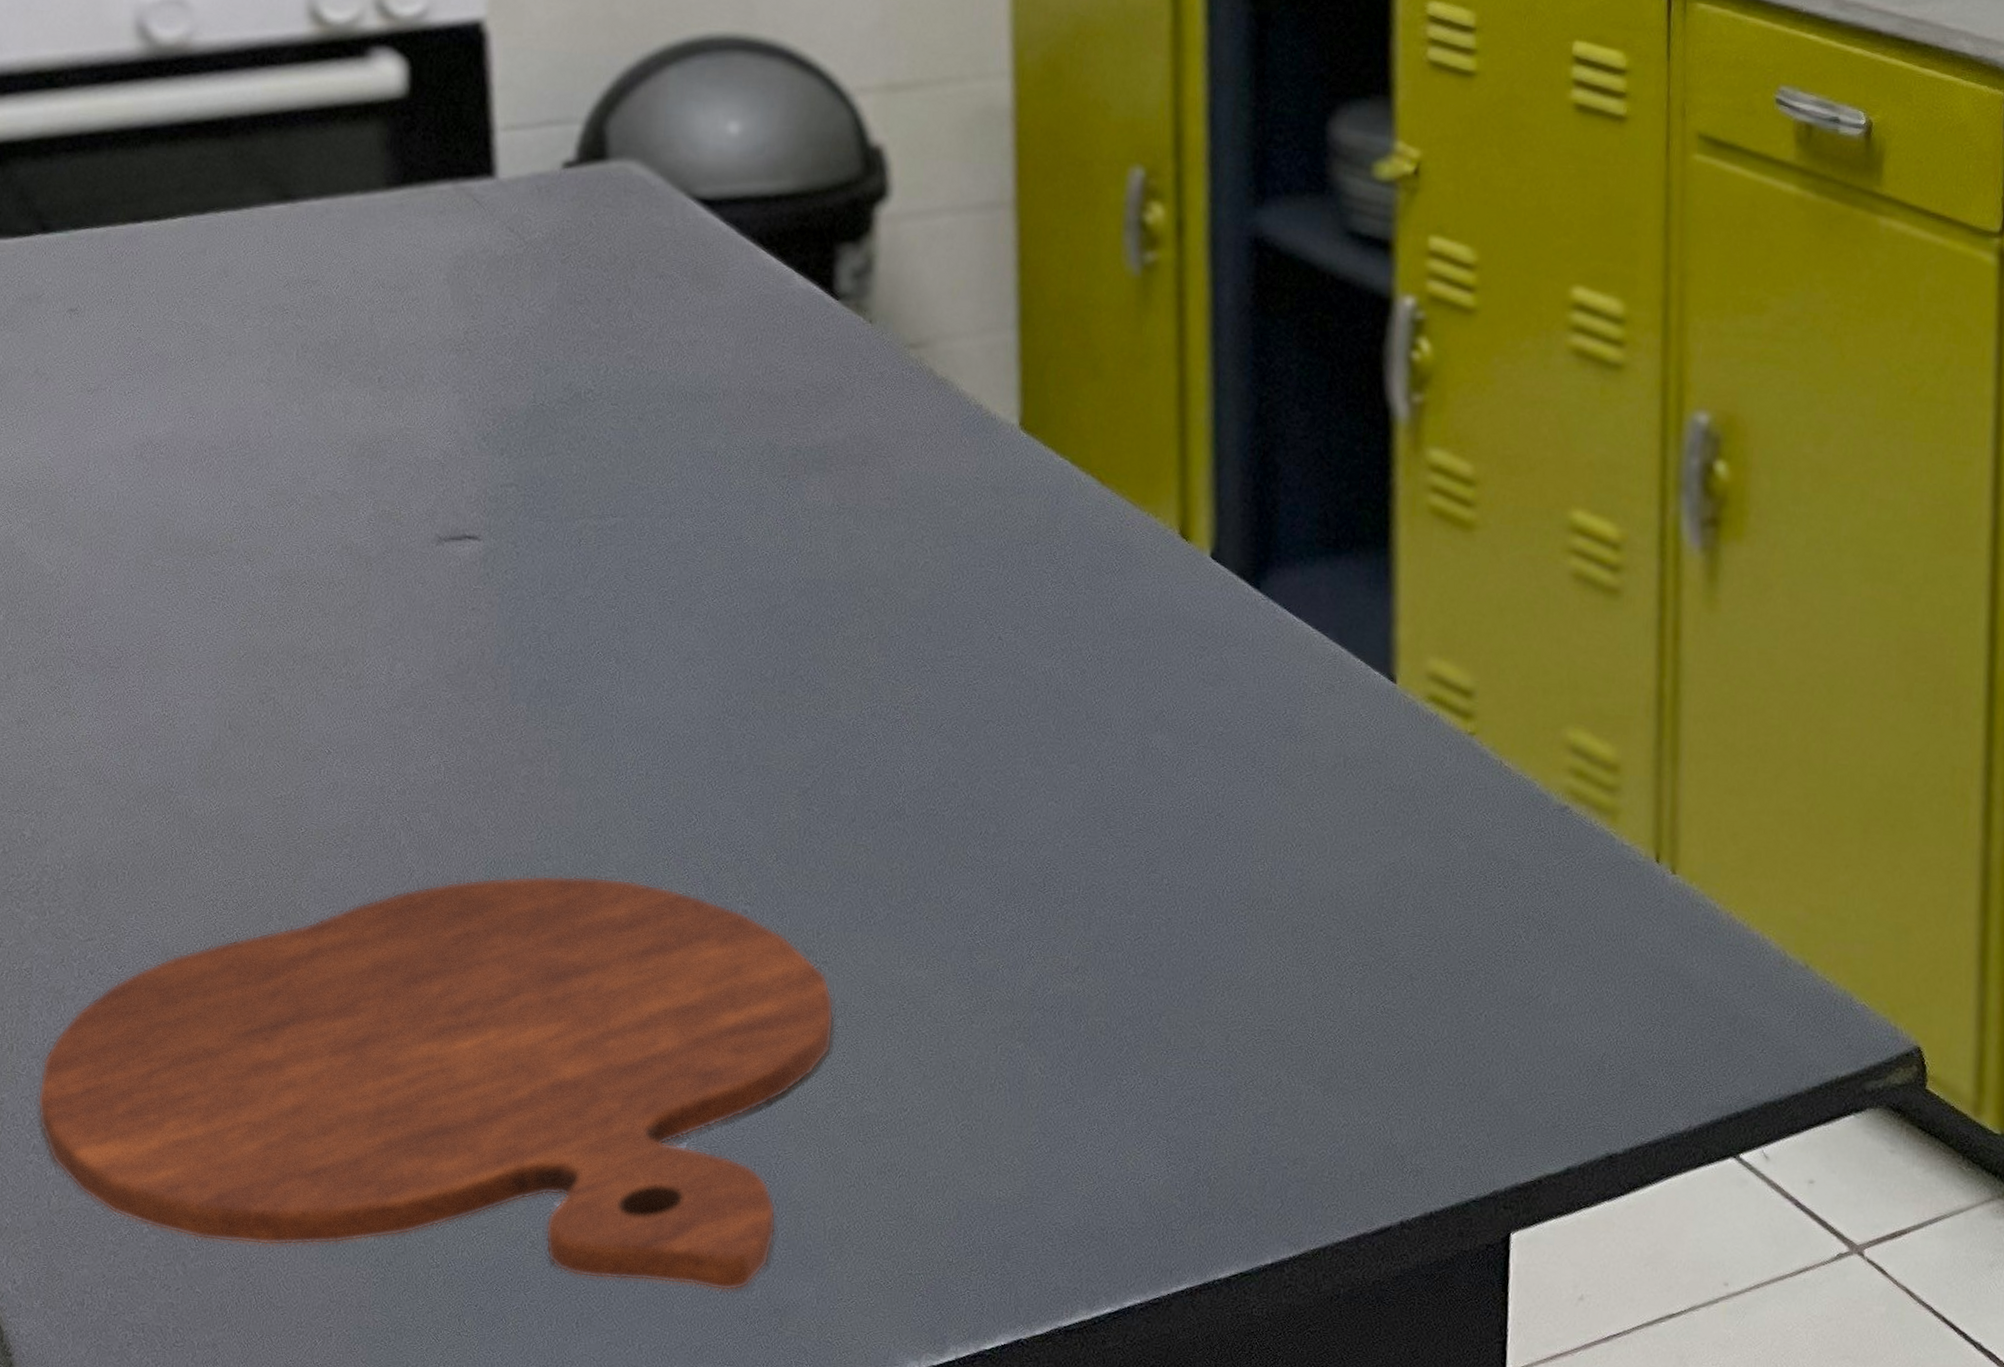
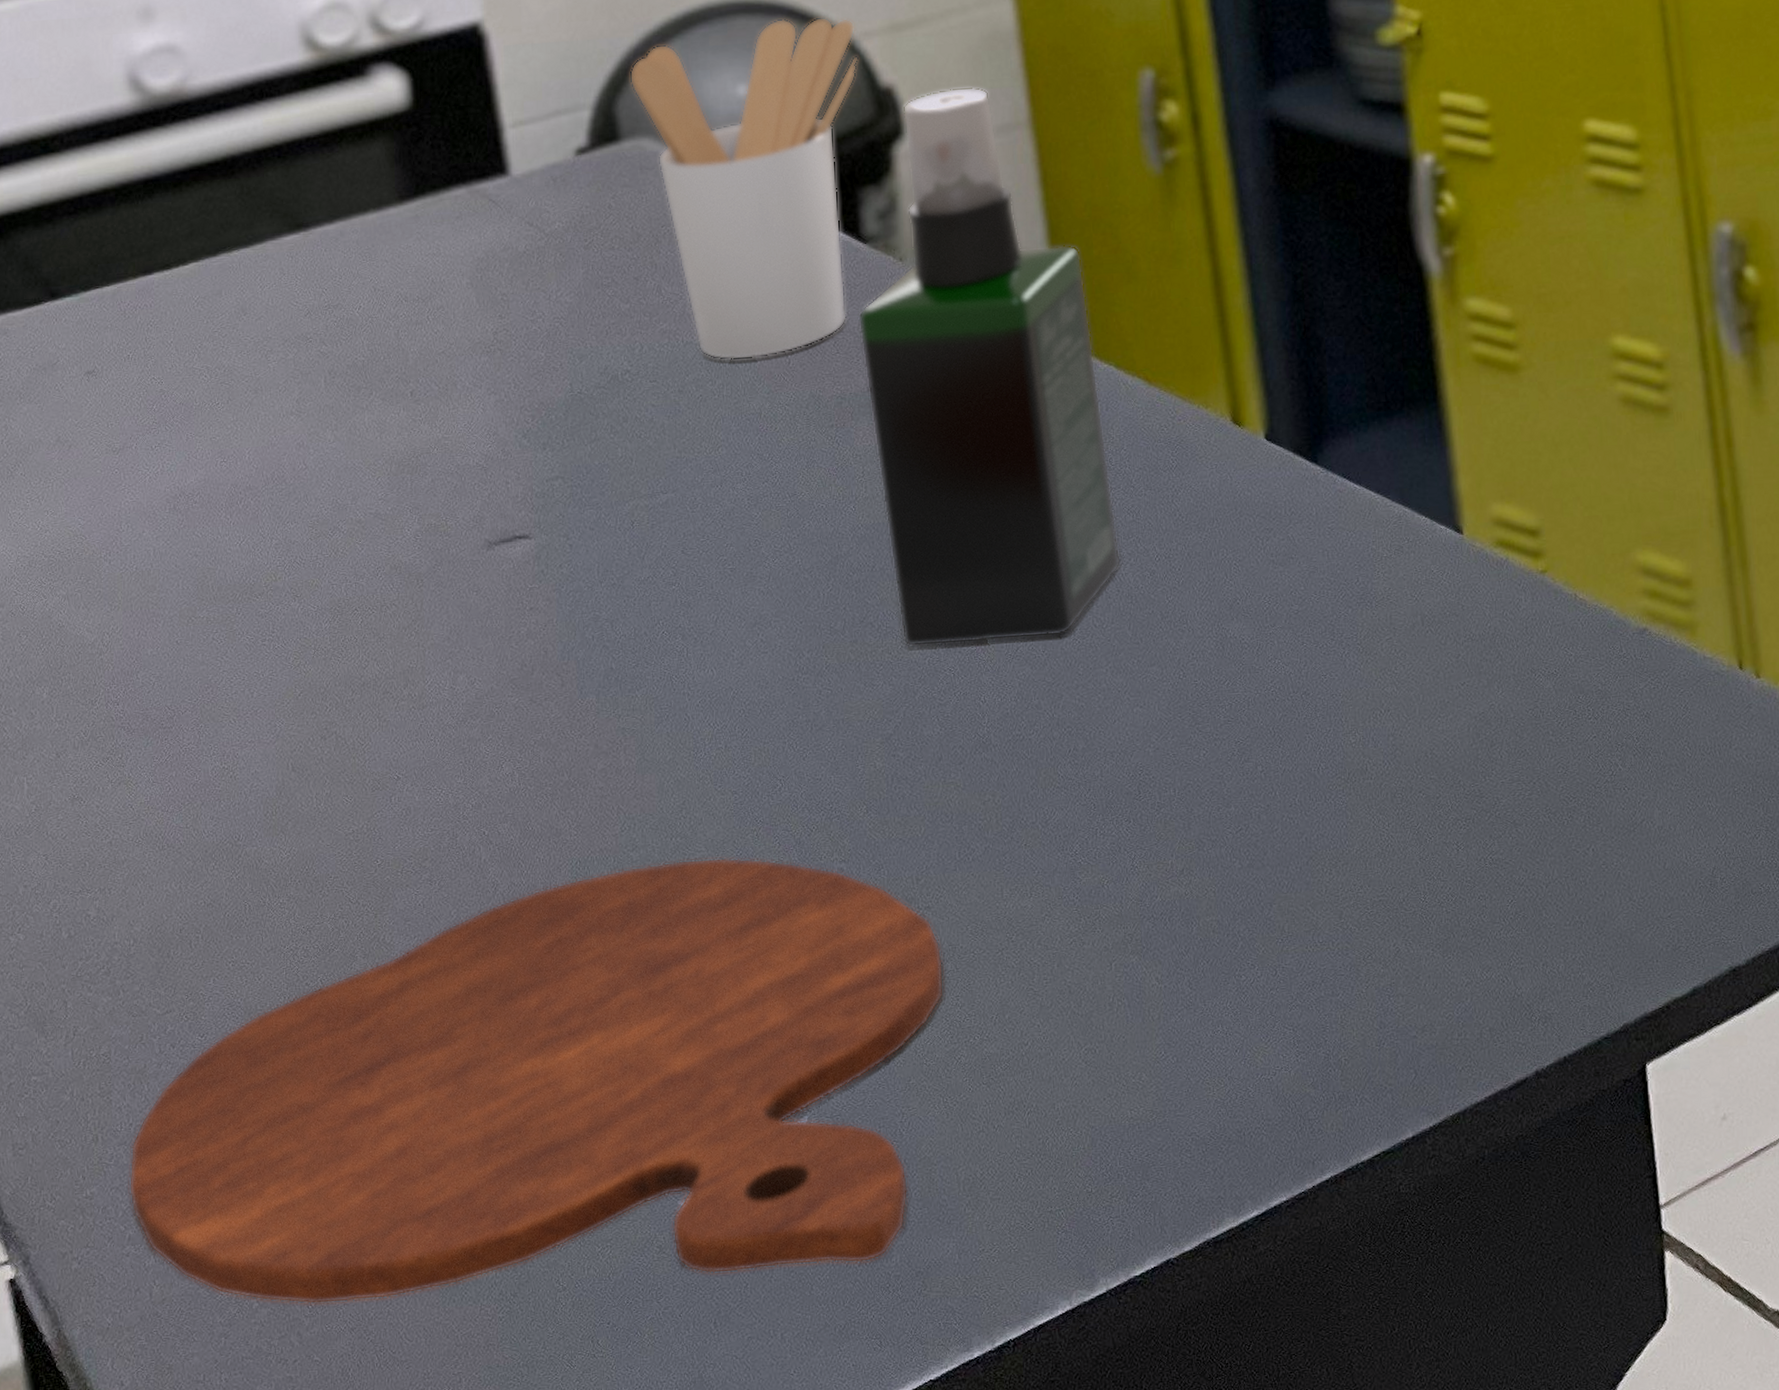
utensil holder: none [623,61,852,398] -> present [629,16,859,361]
spray bottle: none [821,157,1054,720] -> present [857,86,1122,647]

